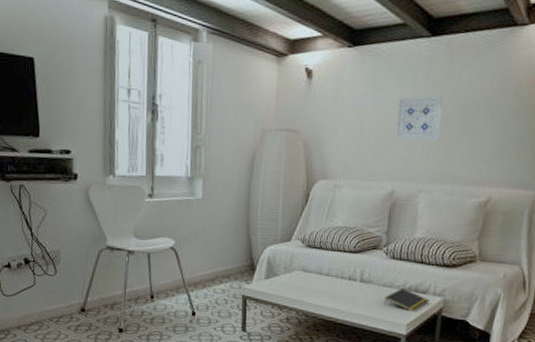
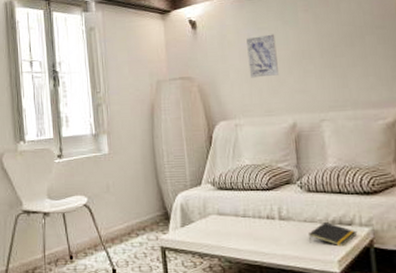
wall art: none [357,95,391,140] -> present [246,34,278,78]
wall art: present [394,95,443,141] -> none [282,27,330,74]

